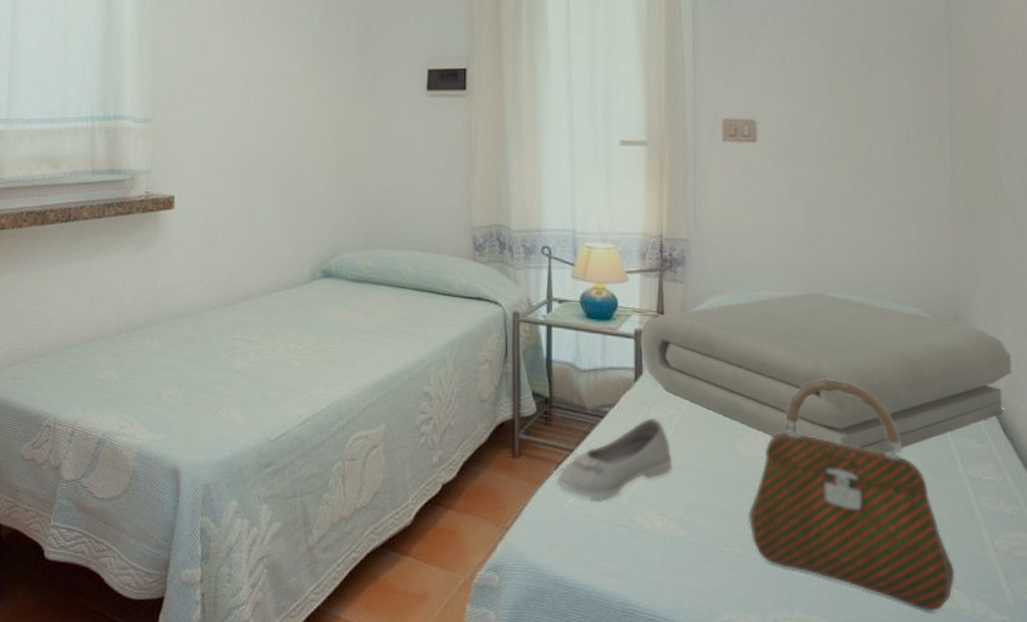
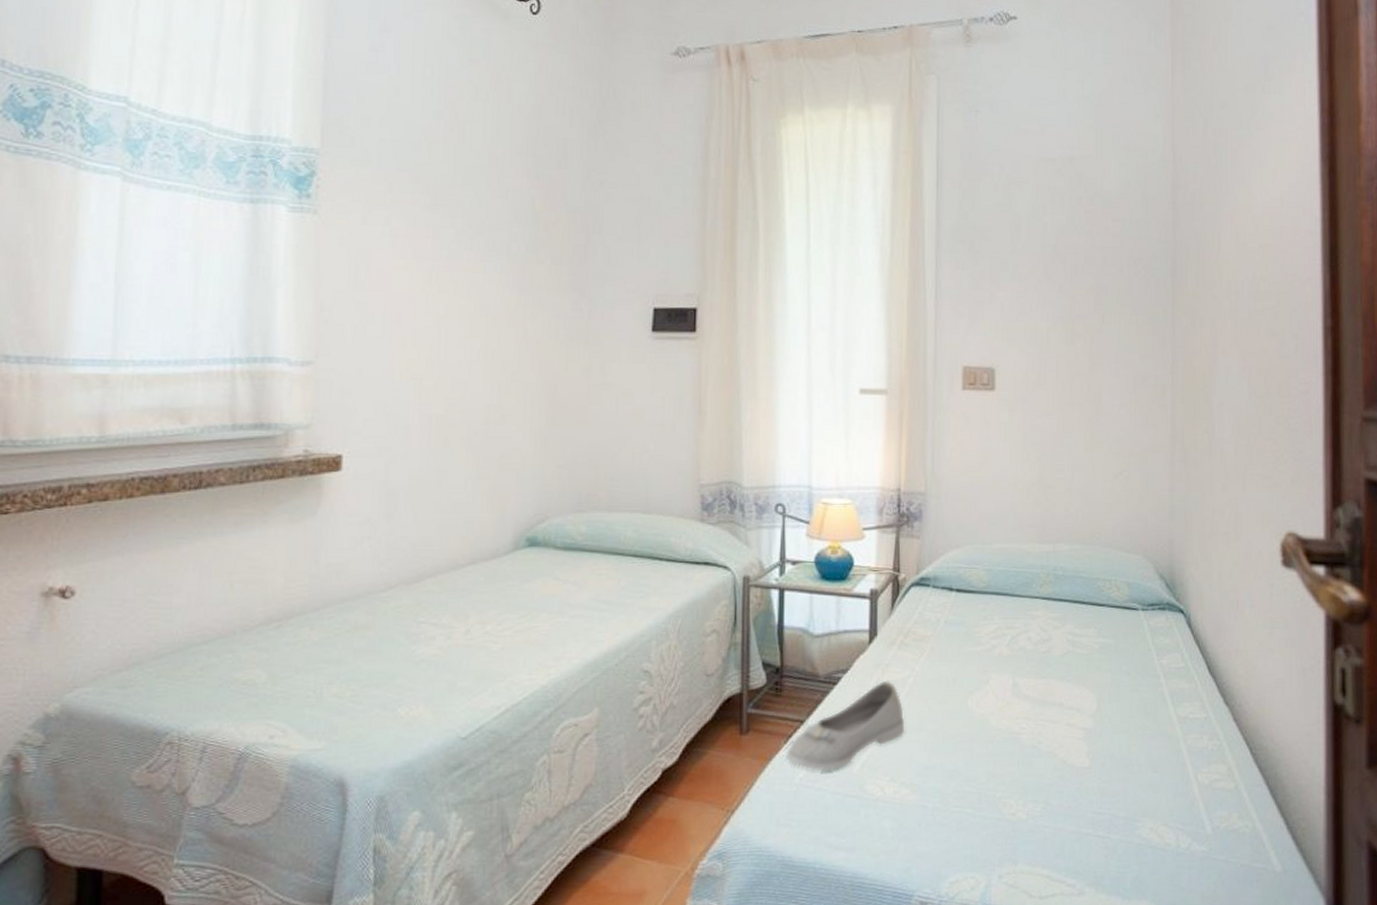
towel: present [640,292,1012,454] -> none [875,543,1217,700]
handbag: present [747,379,956,611] -> none [976,630,1163,850]

